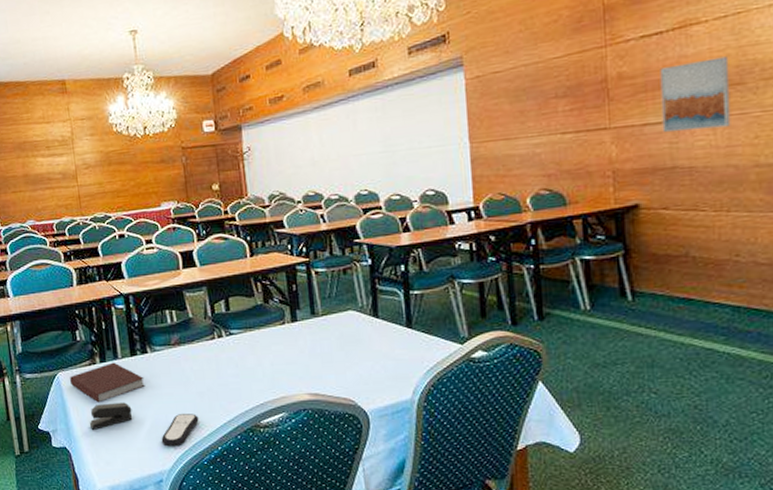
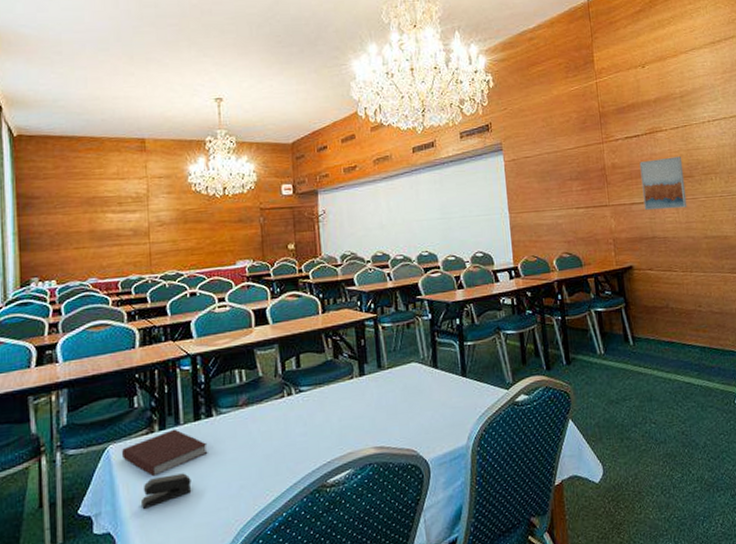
remote control: present [161,414,199,447] -> none [222,479,264,519]

